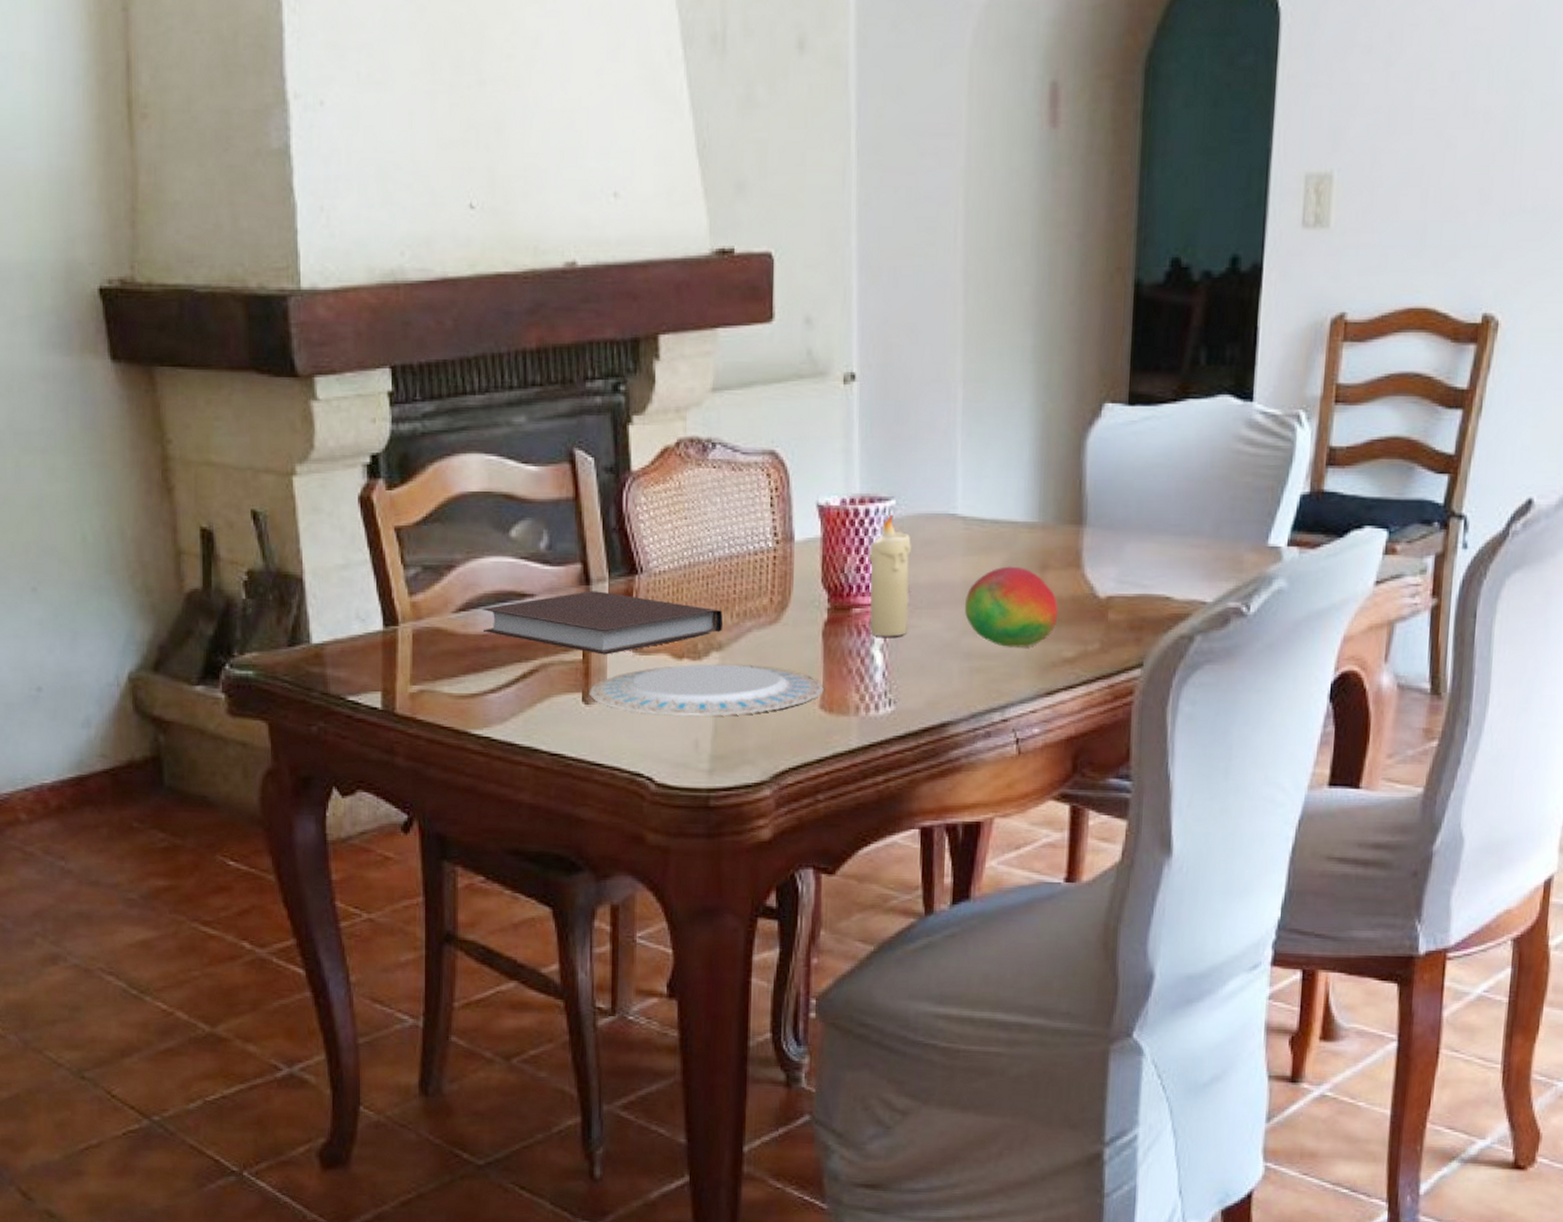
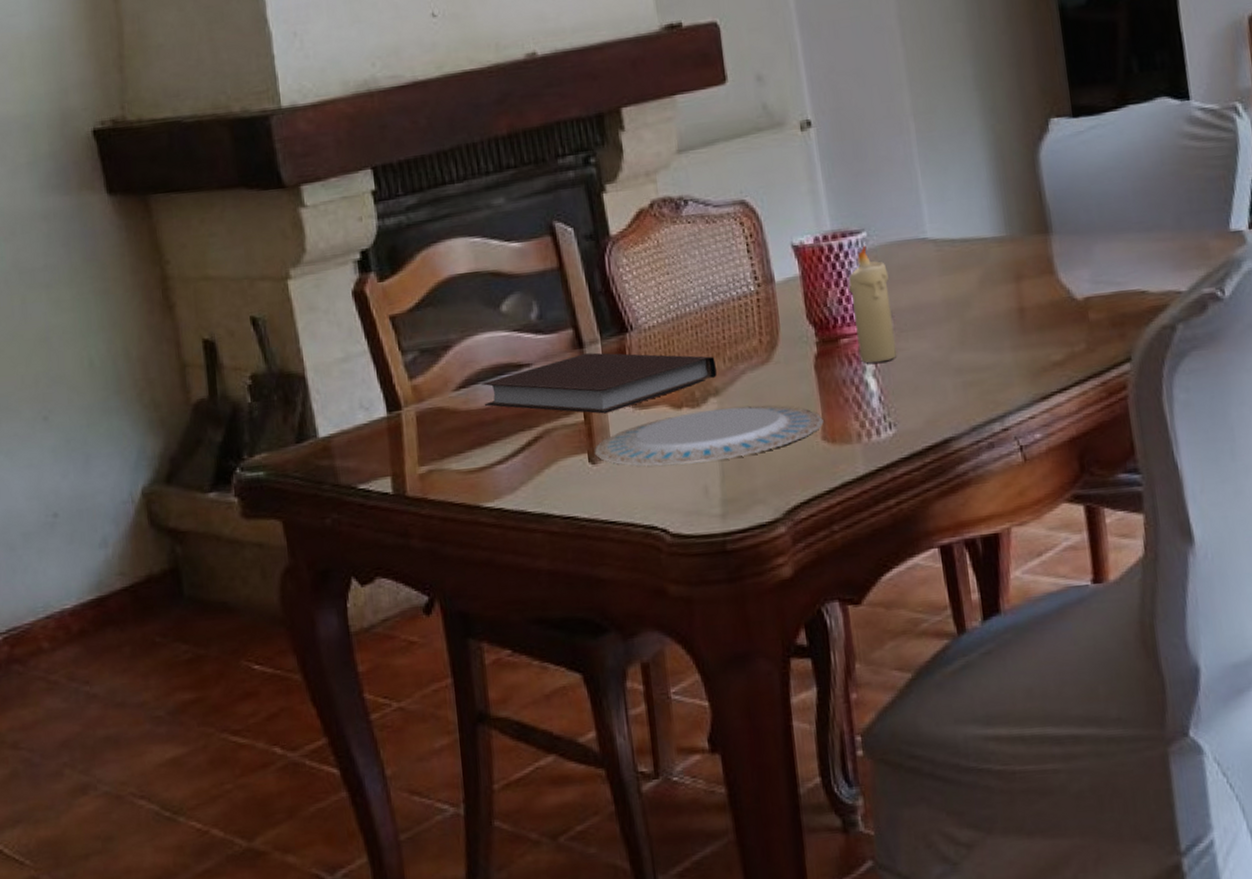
fruit: present [964,566,1058,647] -> none [947,280,1041,359]

